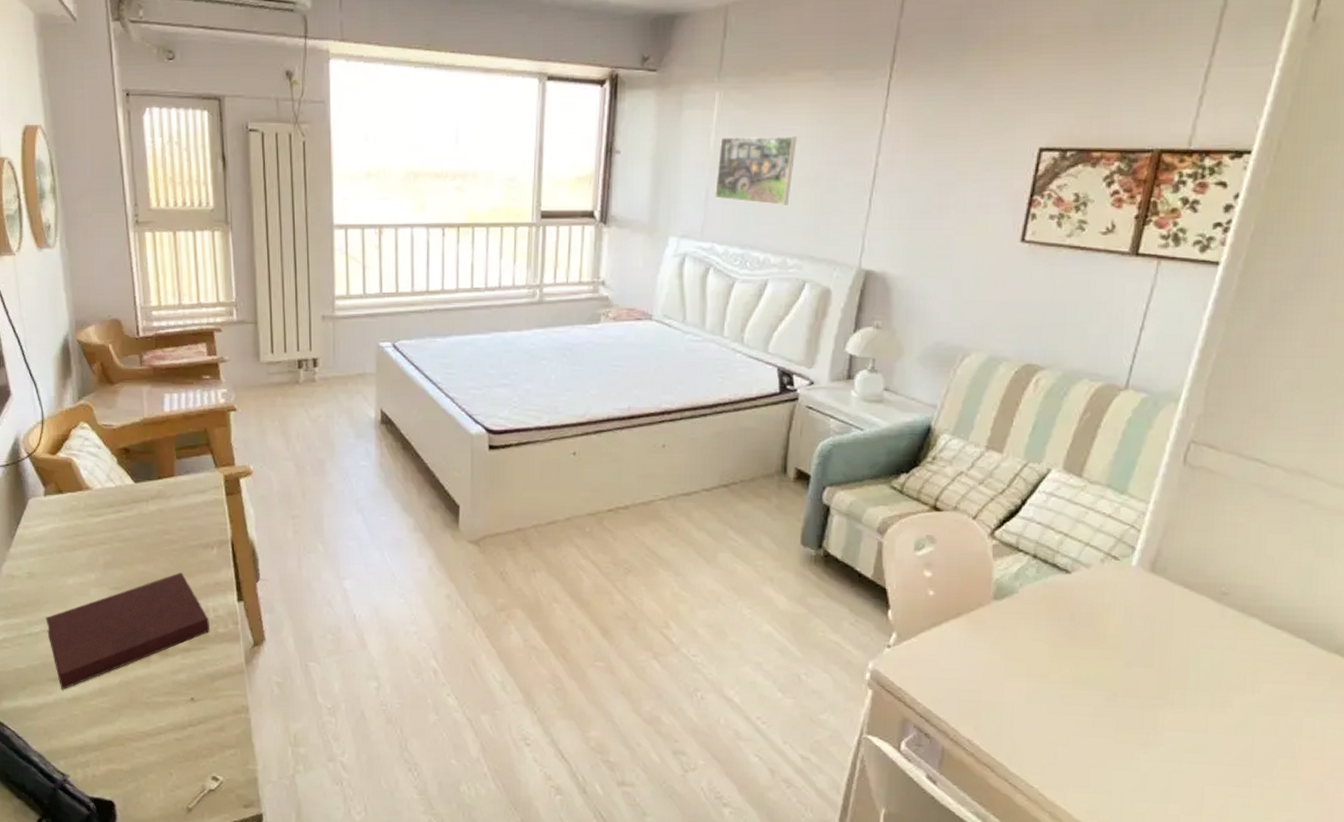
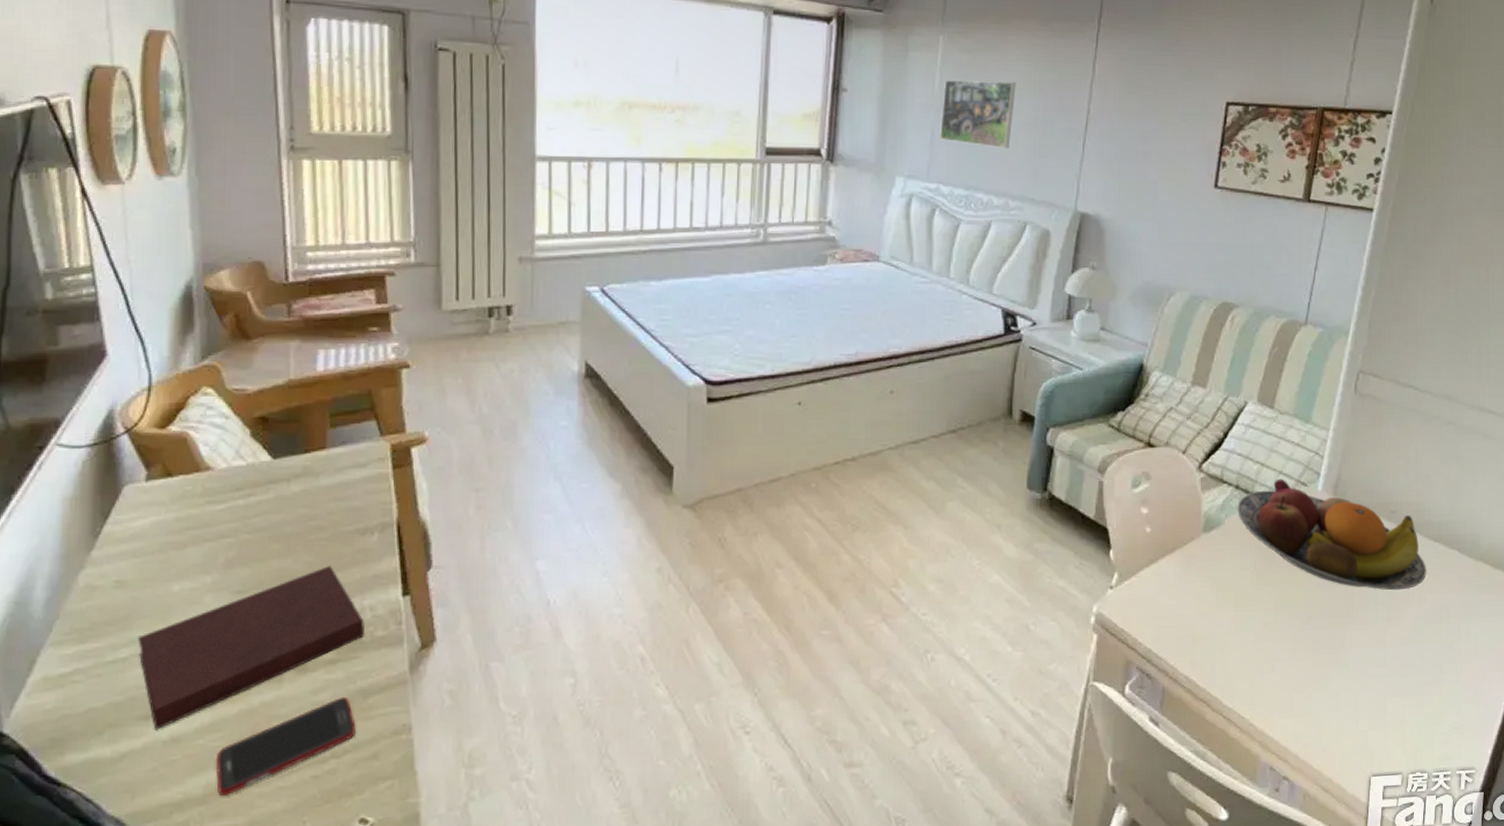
cell phone: none [105,678,207,747] -> present [215,696,357,797]
fruit bowl: none [1034,550,1264,677] -> present [1237,478,1427,591]

